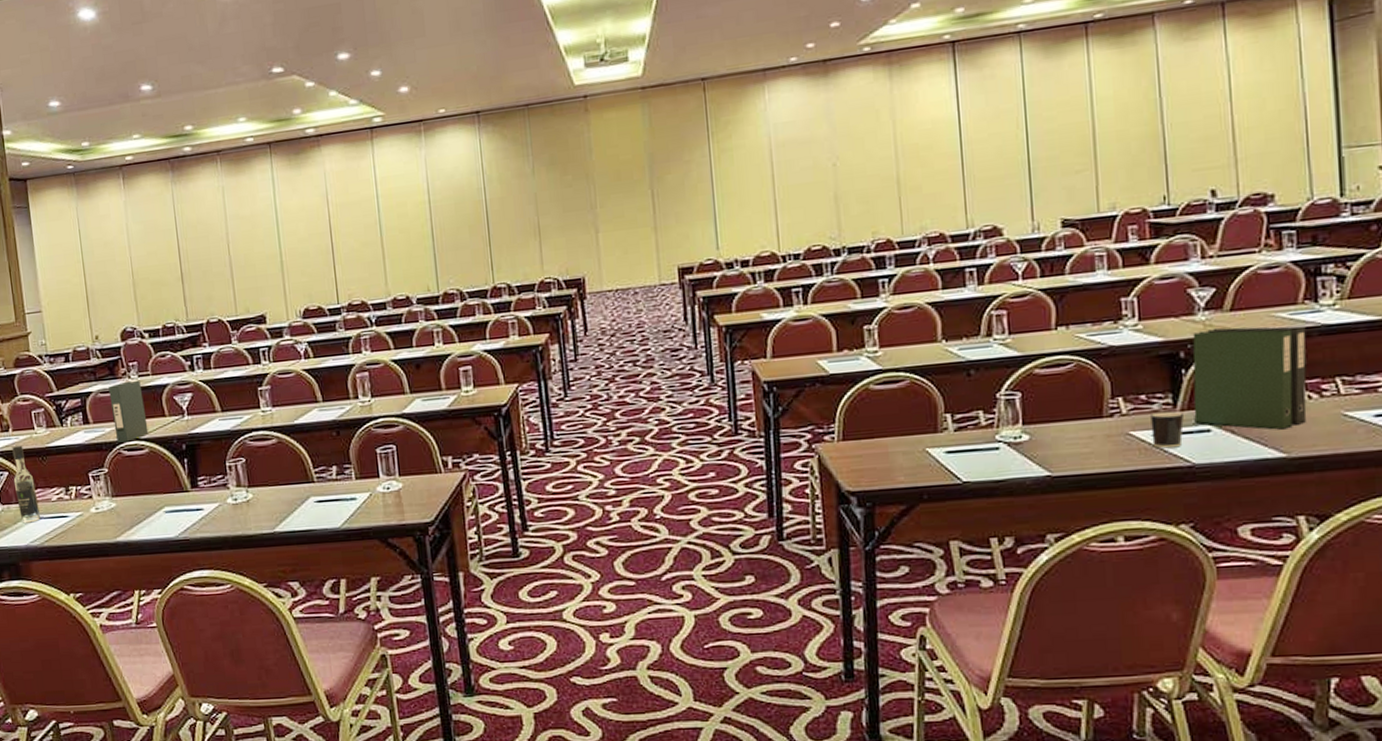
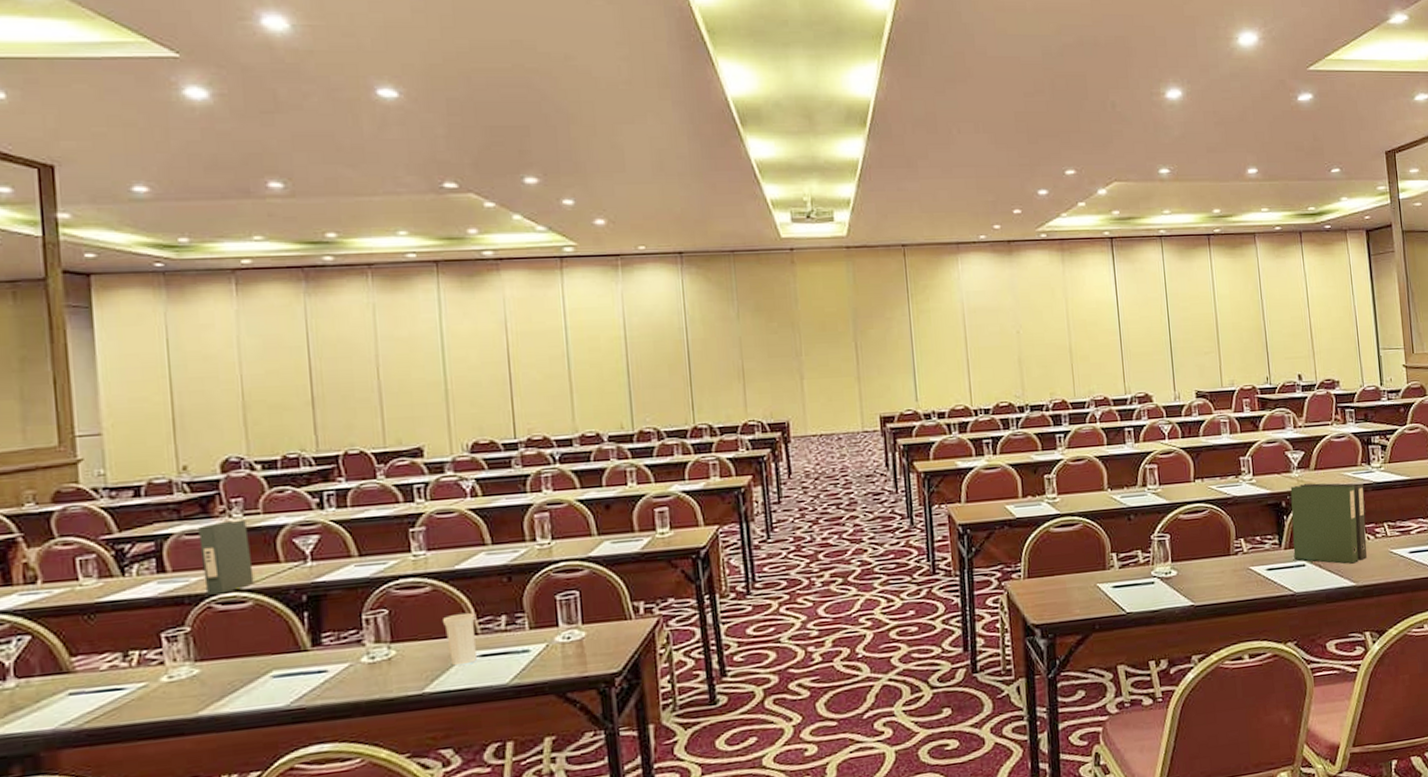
bottle: present [12,445,41,524] -> none [39,601,81,701]
cup: none [287,462,314,510] -> present [443,612,477,666]
mug: present [1150,411,1184,449] -> none [1264,549,1287,581]

